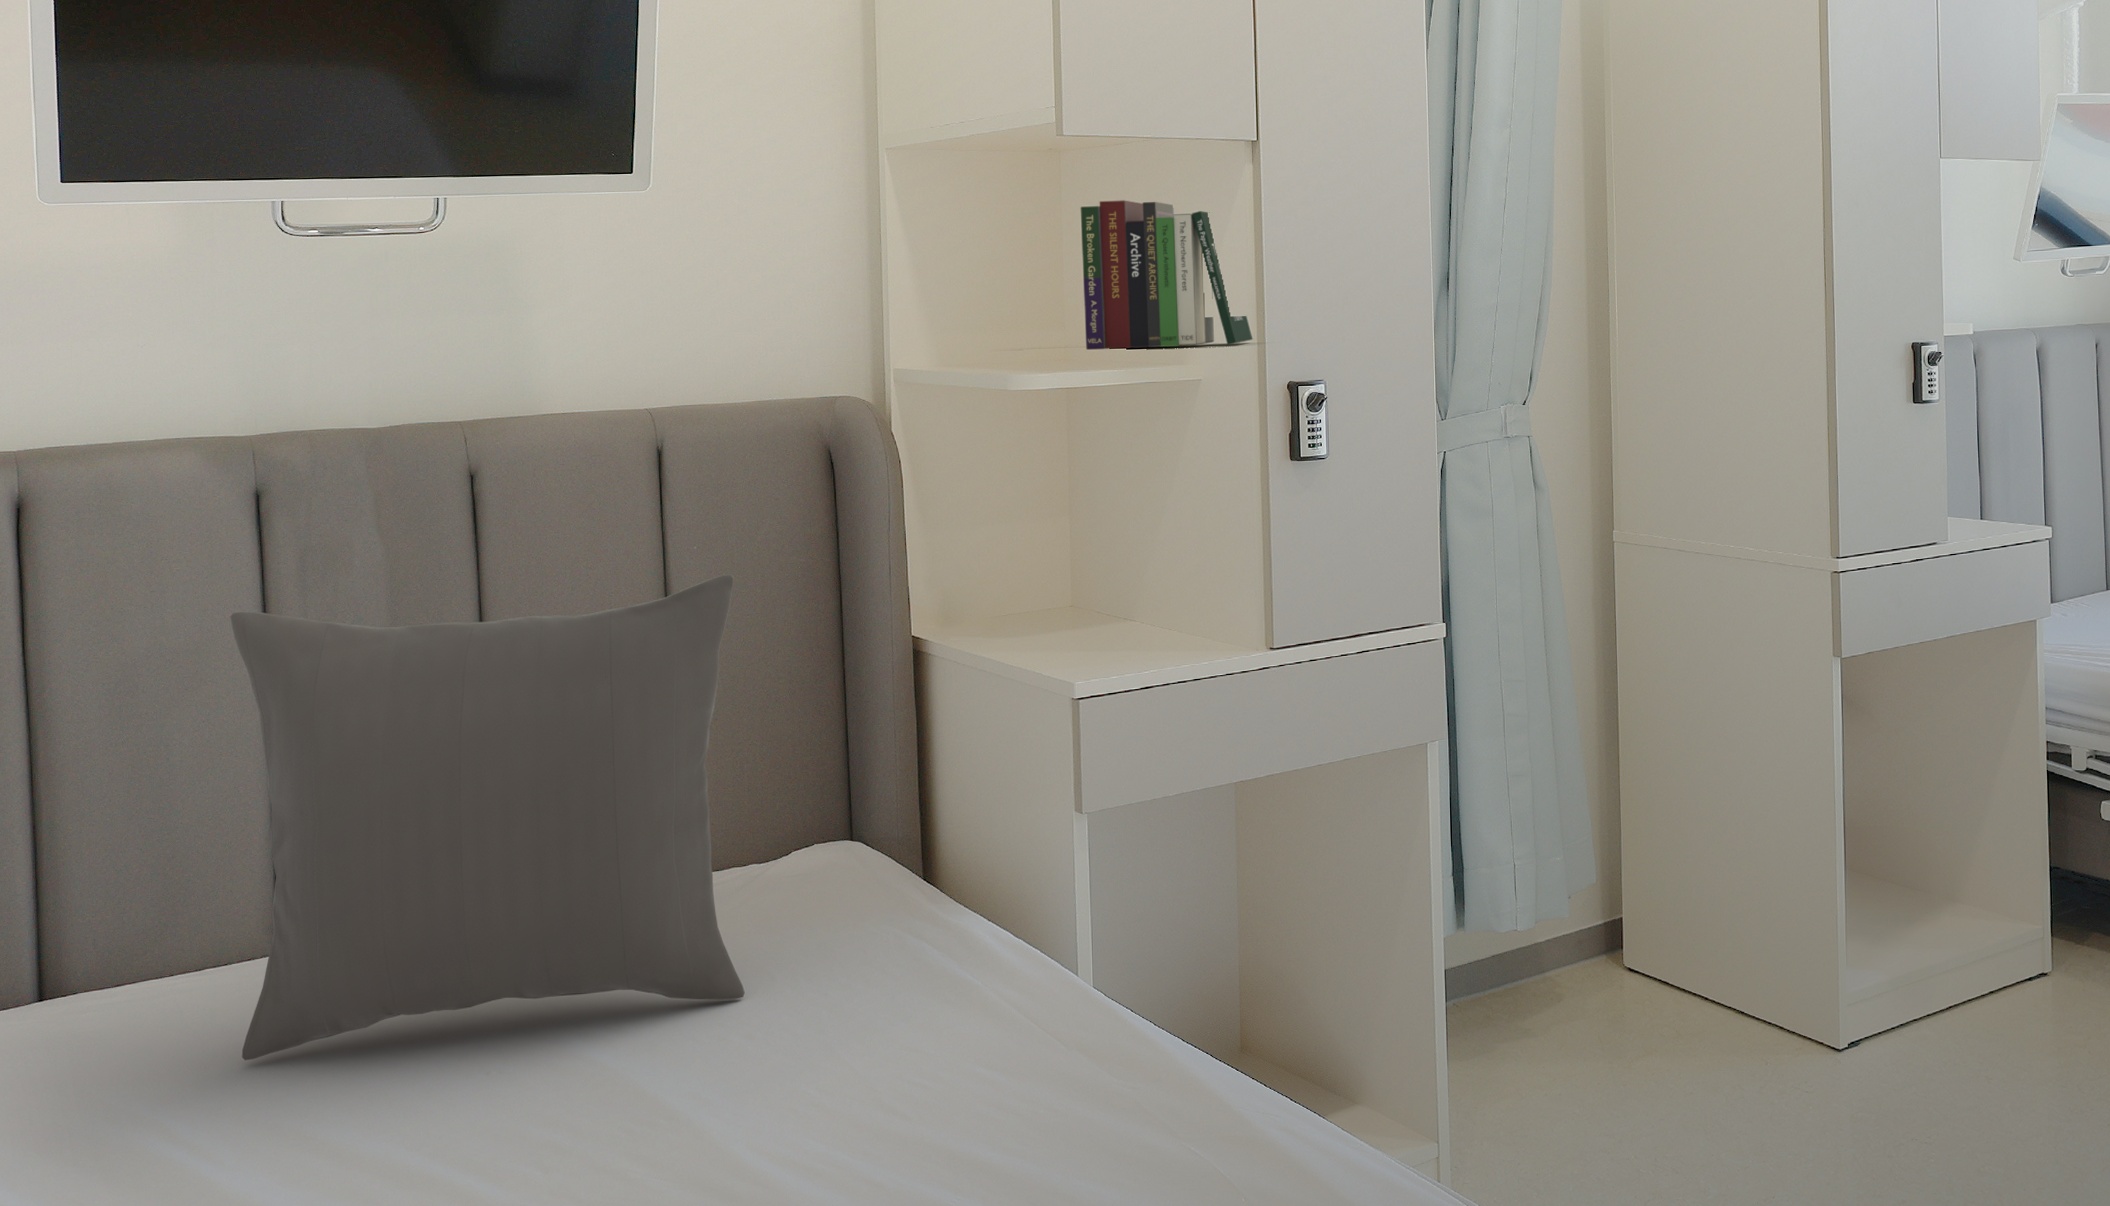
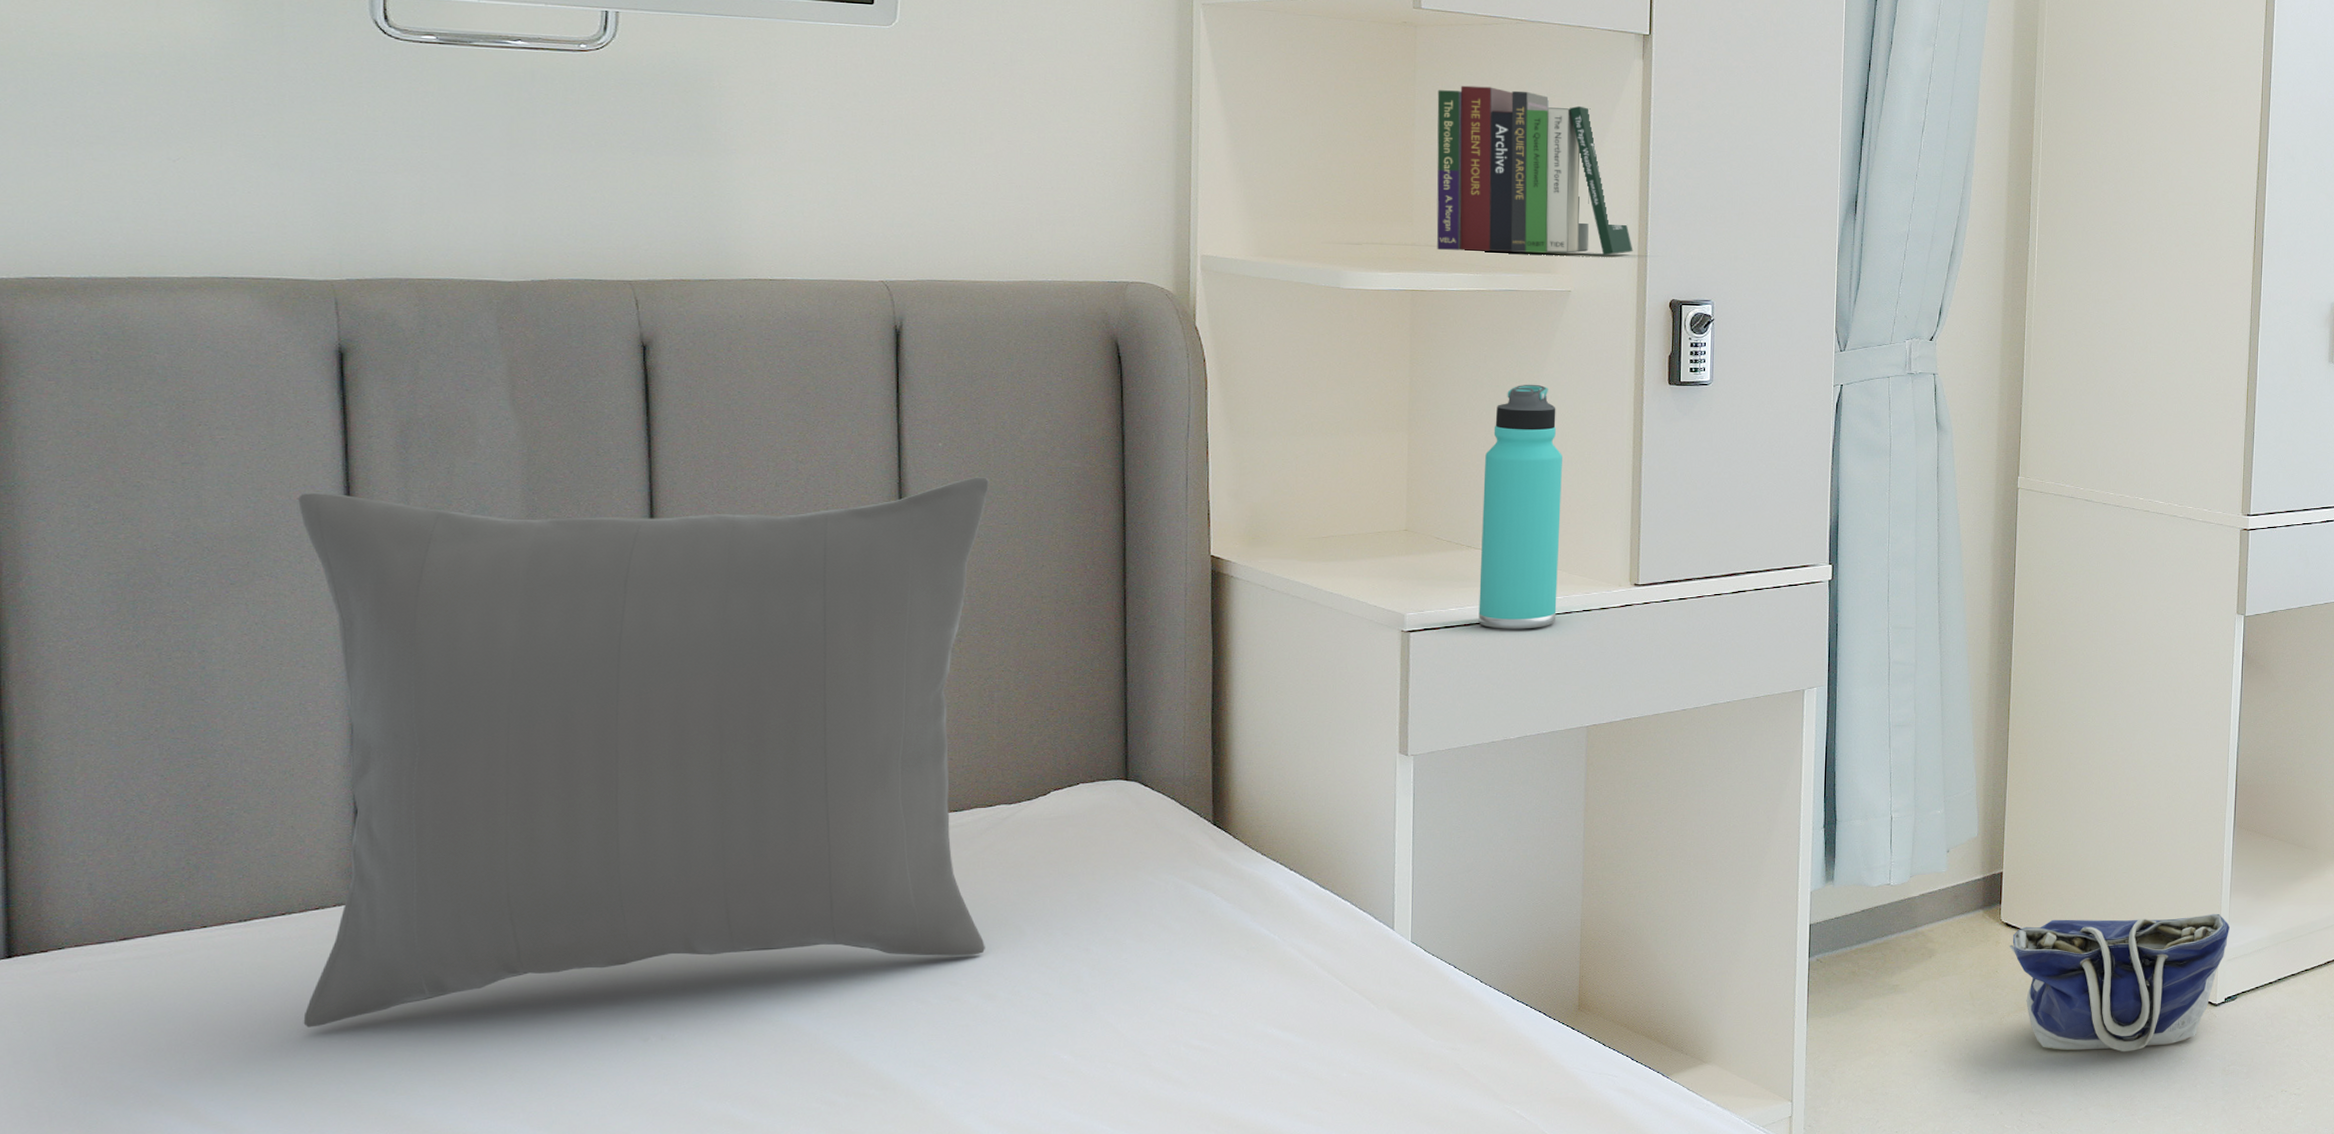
thermos bottle: none [1135,467,1204,694] -> present [1478,384,1562,629]
tote bag: none [1633,957,1848,1098] -> present [2009,913,2230,1052]

